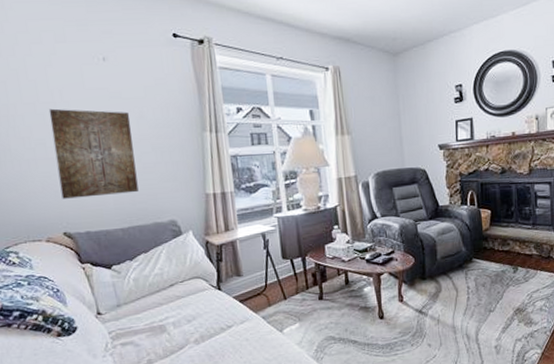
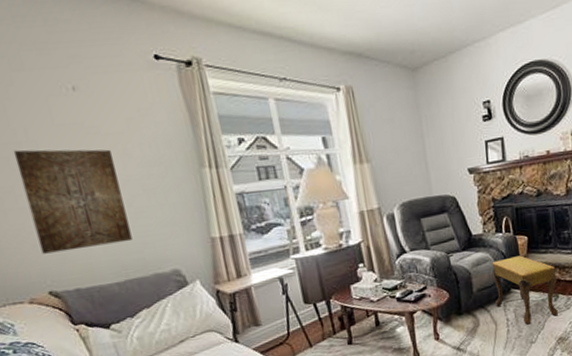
footstool: none [456,228,517,294] -> present [492,255,558,325]

